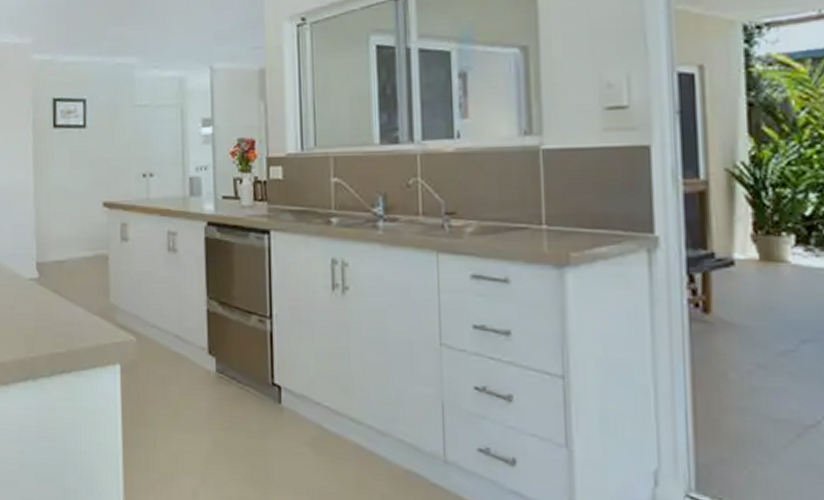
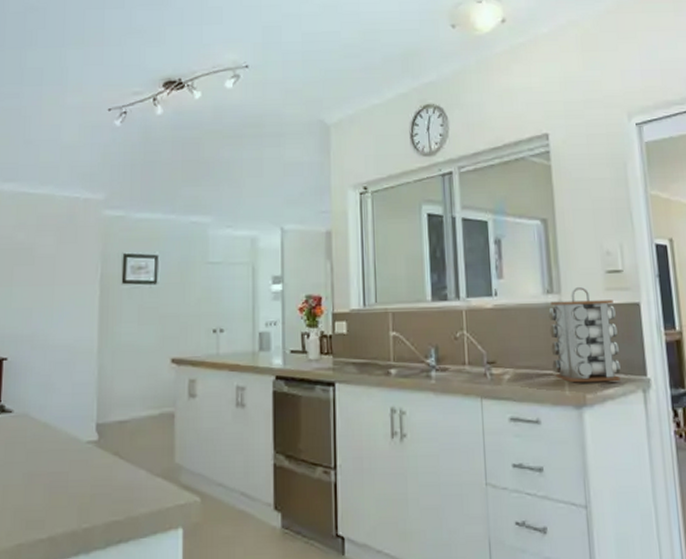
spice rack: none [525,126,618,241] -> present [548,286,621,384]

